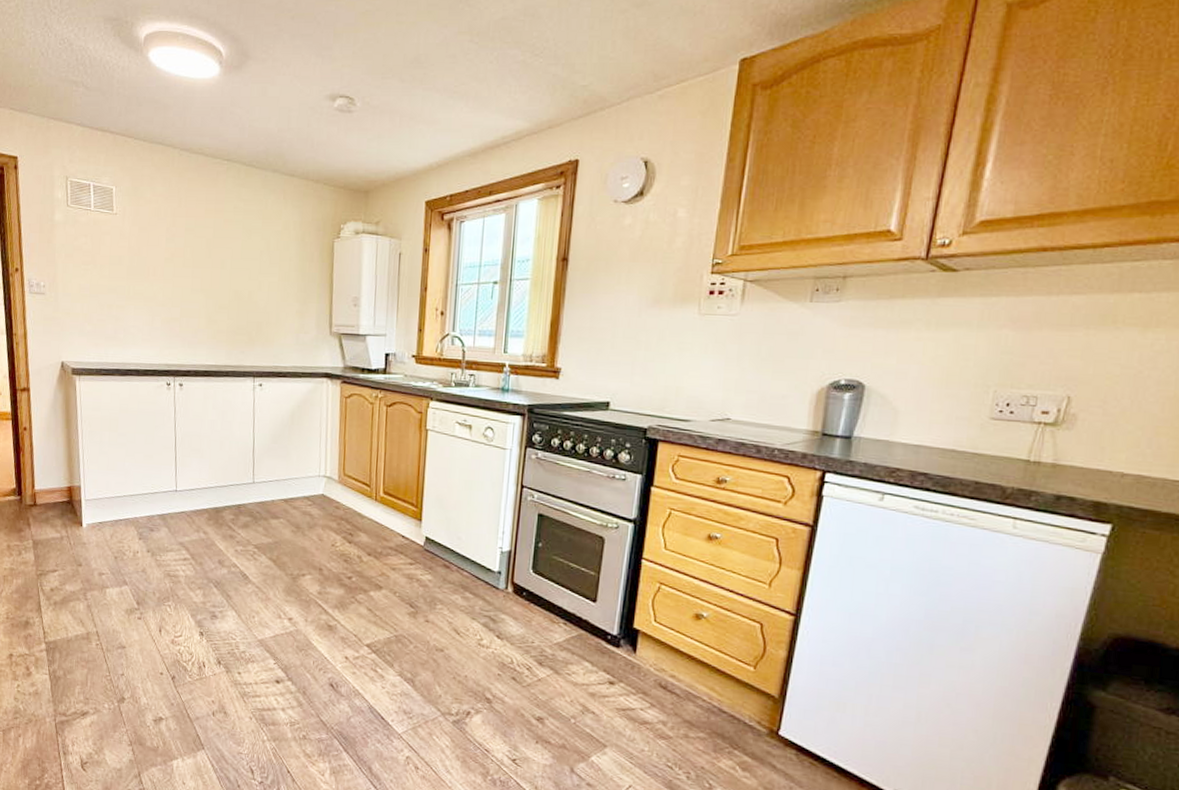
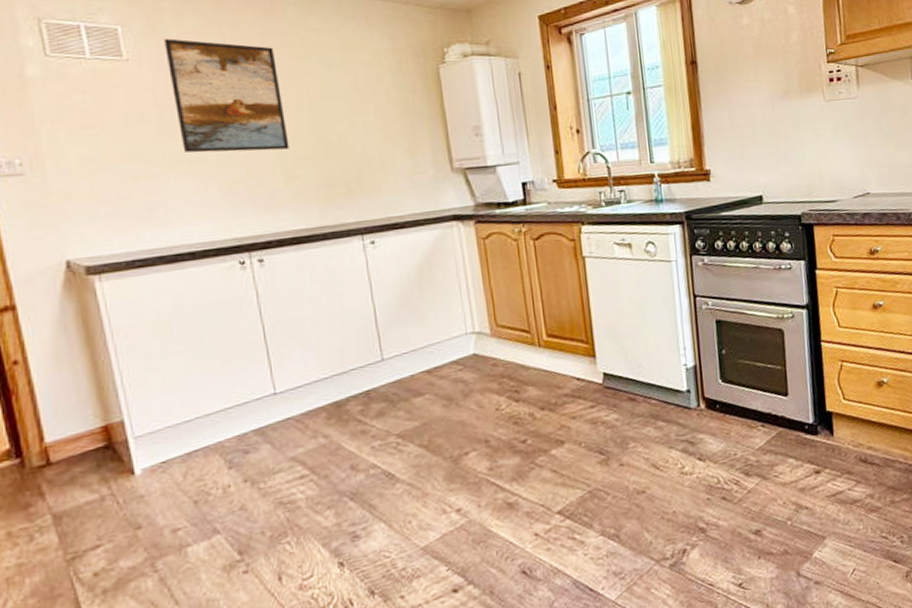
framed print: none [140,199,214,298] -> present [164,38,290,153]

